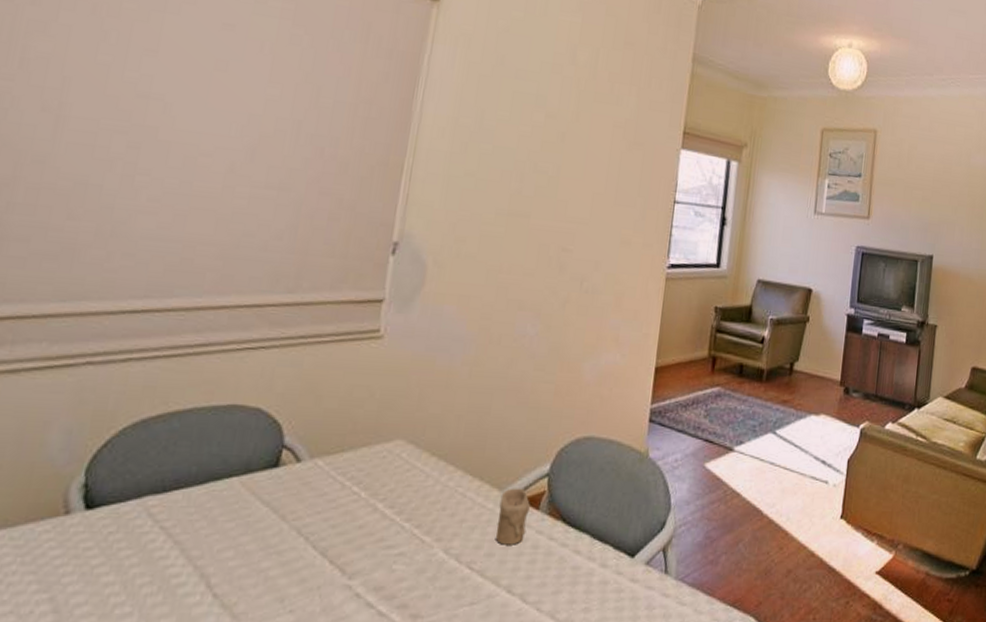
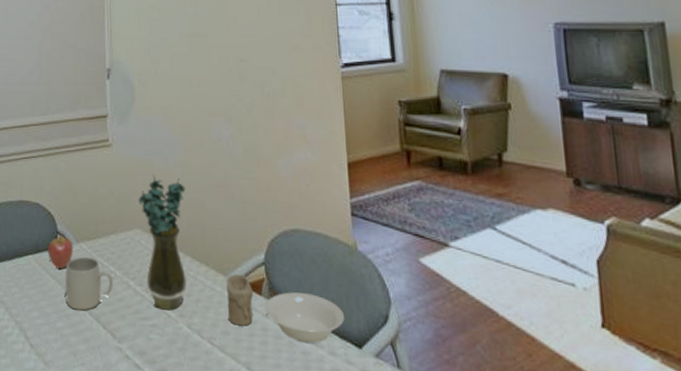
fruit: none [263,446,305,492] -> present [48,232,74,268]
mug: none [281,475,355,544] -> present [65,256,113,311]
vase: none [400,373,471,535] -> present [138,174,187,311]
bowl: none [539,504,624,558] -> present [264,292,345,344]

